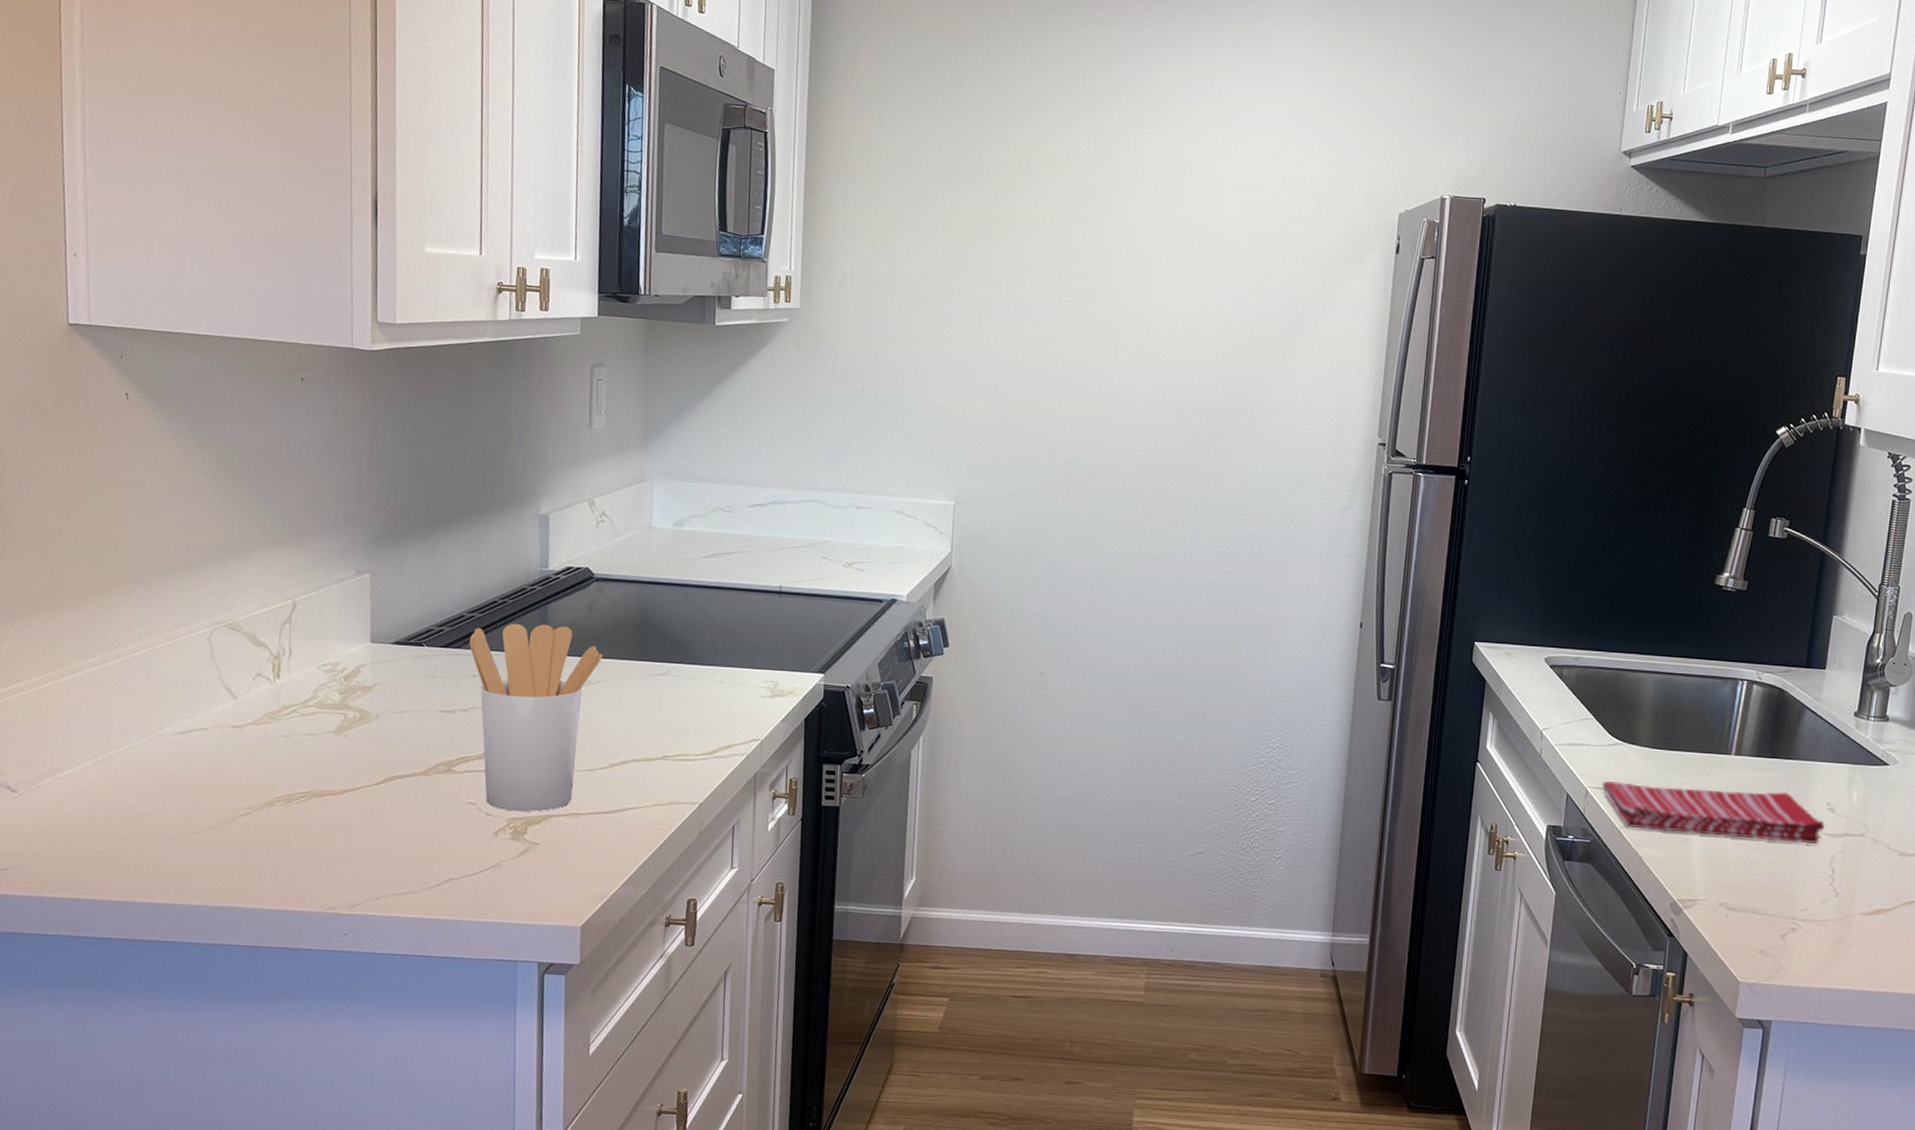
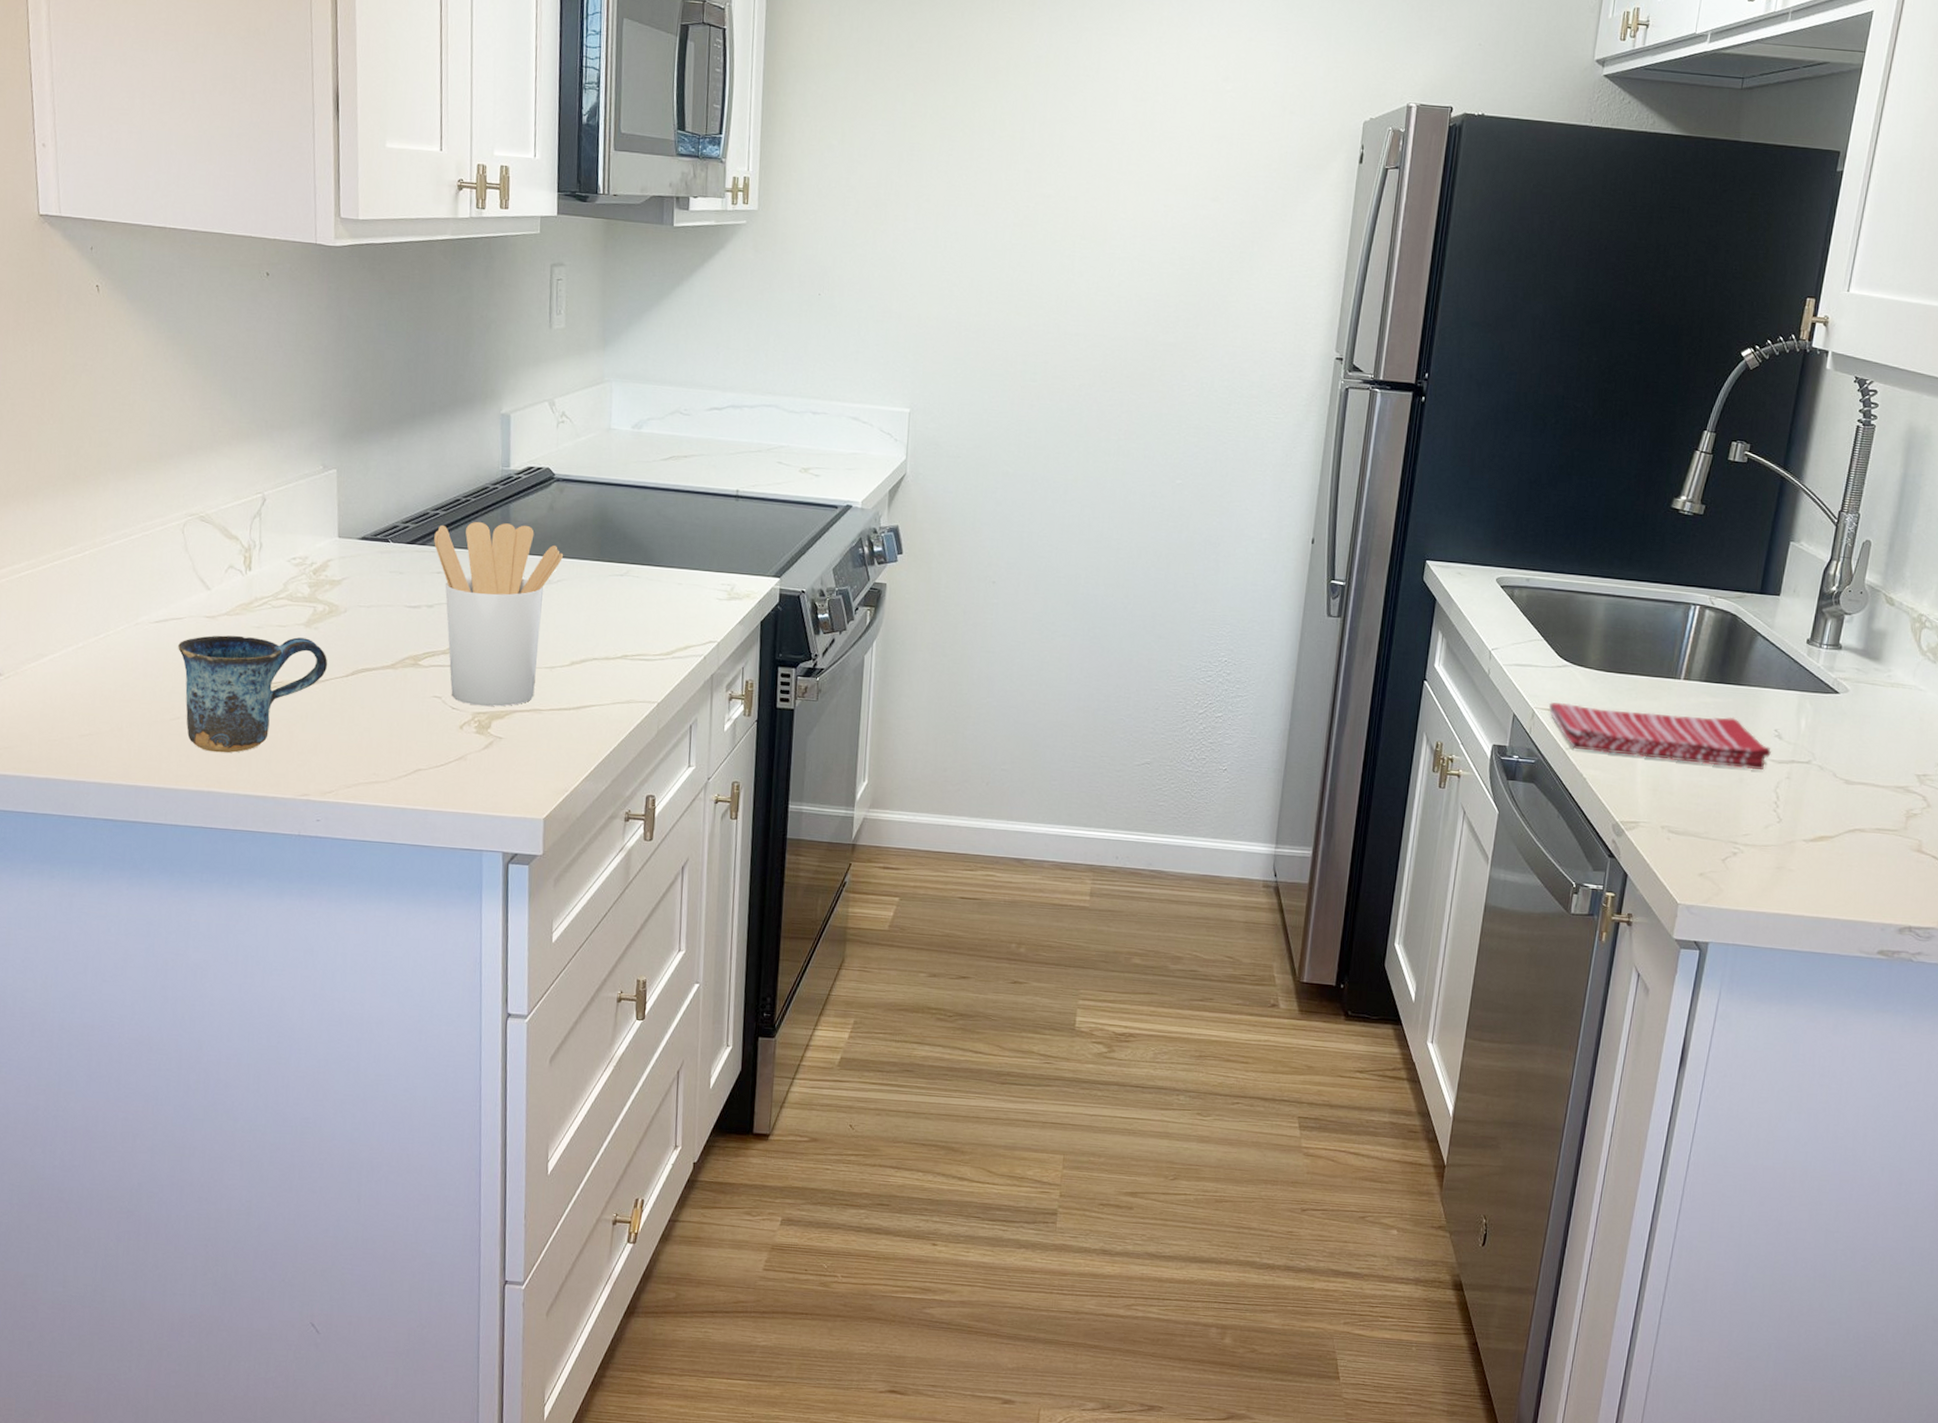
mug: none [202,744,358,867] -> present [178,635,328,753]

